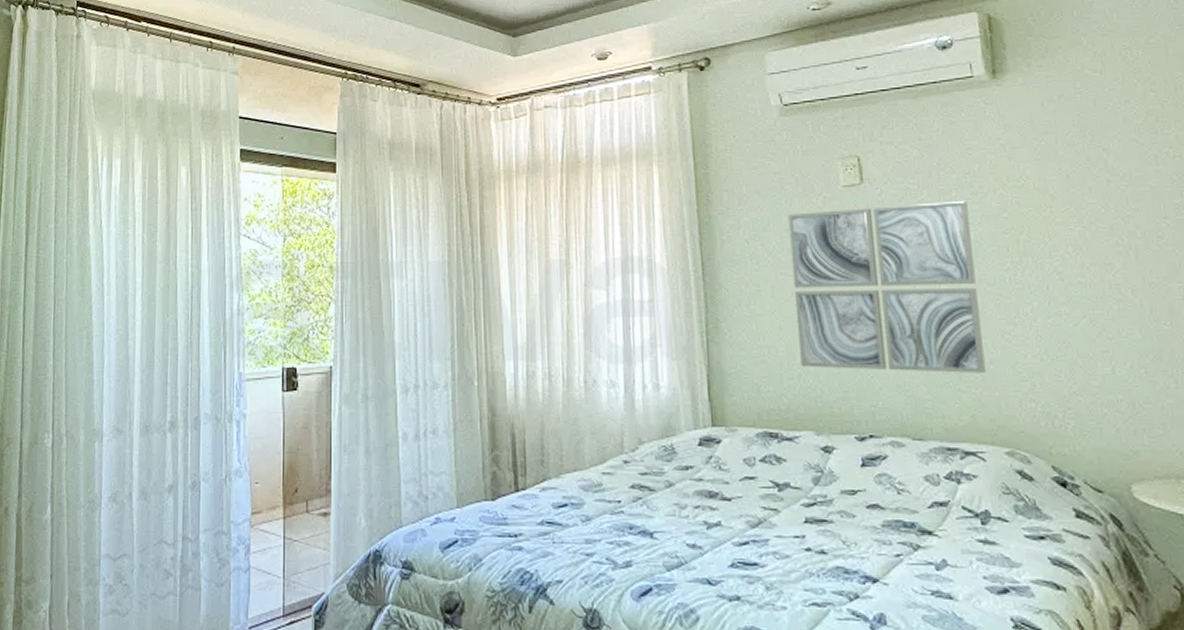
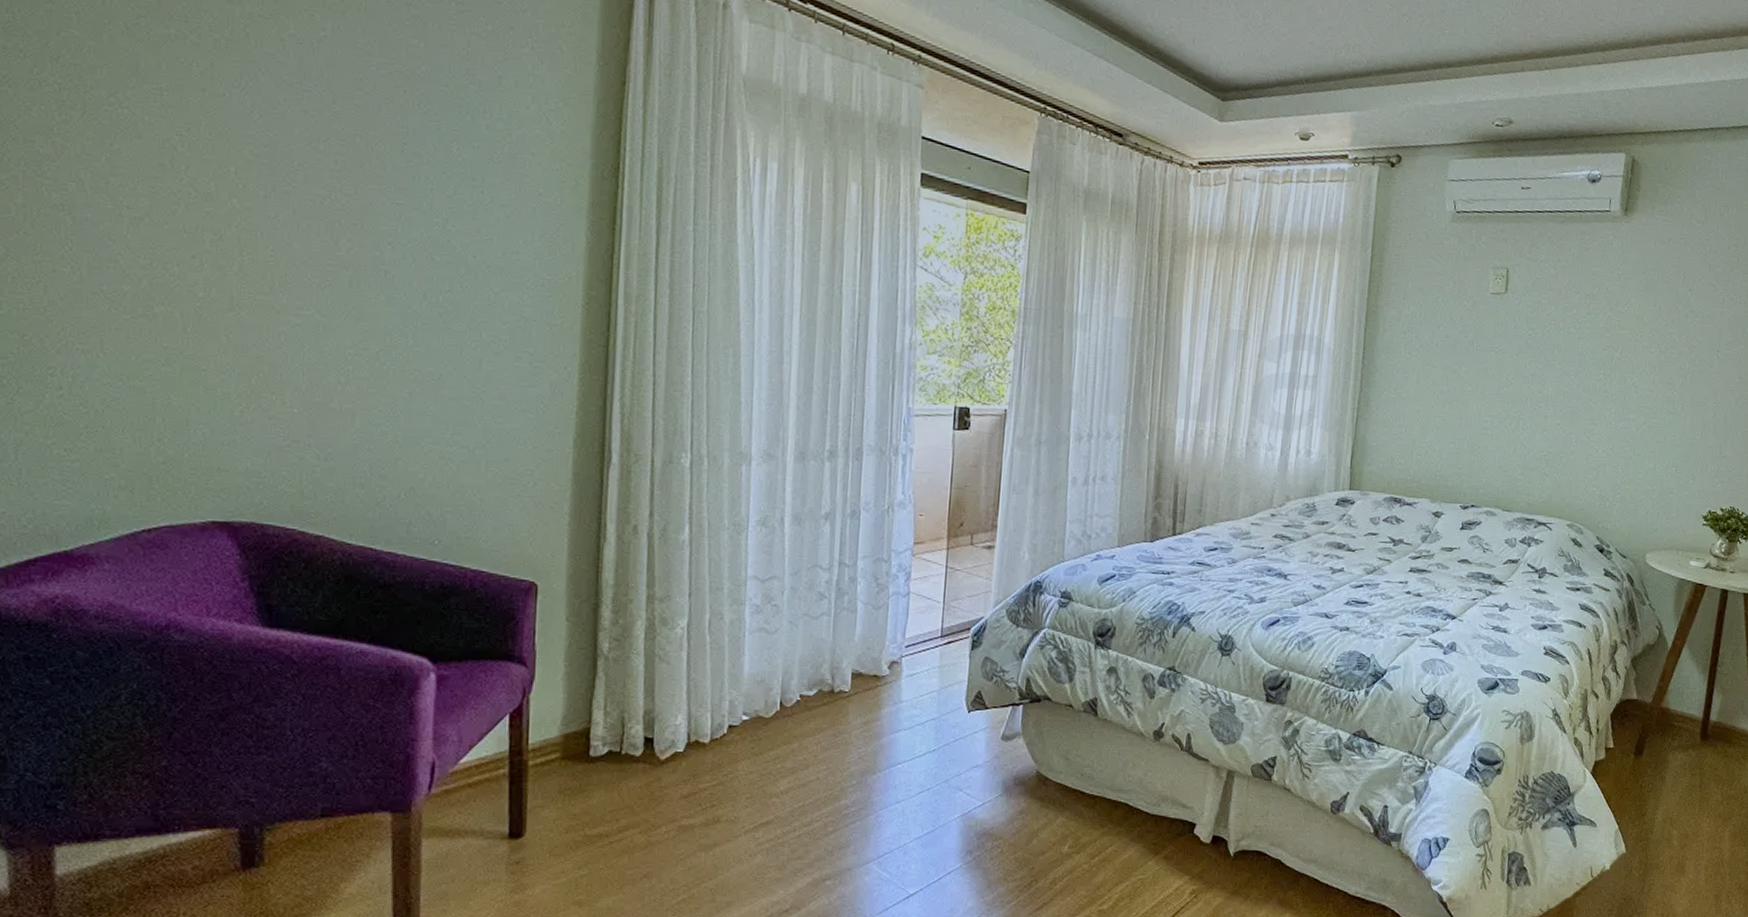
wall art: present [788,200,986,373] -> none [1430,312,1582,462]

